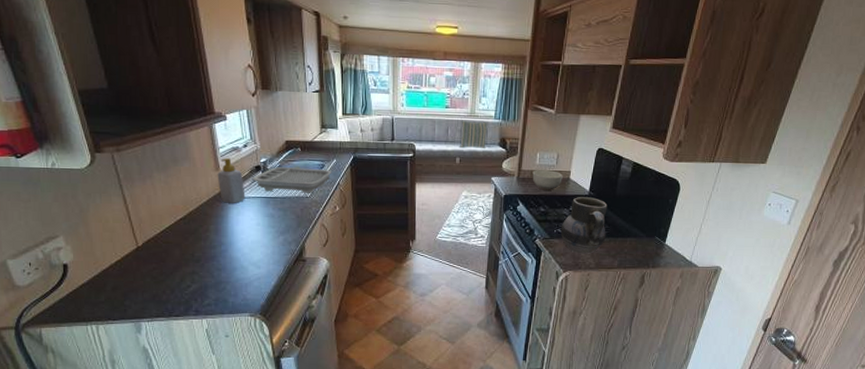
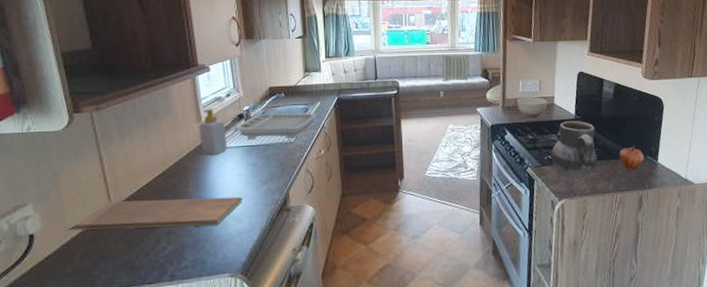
chopping board: none [97,239,260,269] -> present [66,196,242,231]
fruit: none [628,225,653,249] -> present [619,145,645,170]

